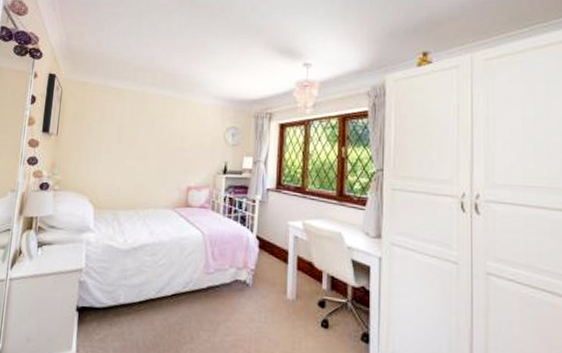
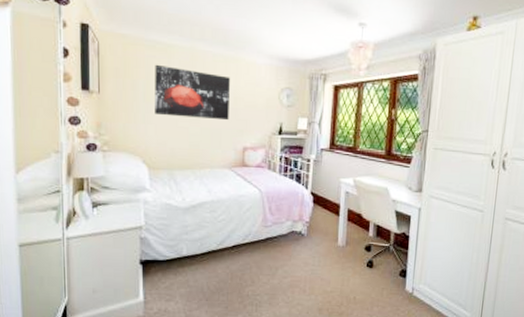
wall art: none [105,107,177,160] -> present [155,64,230,121]

